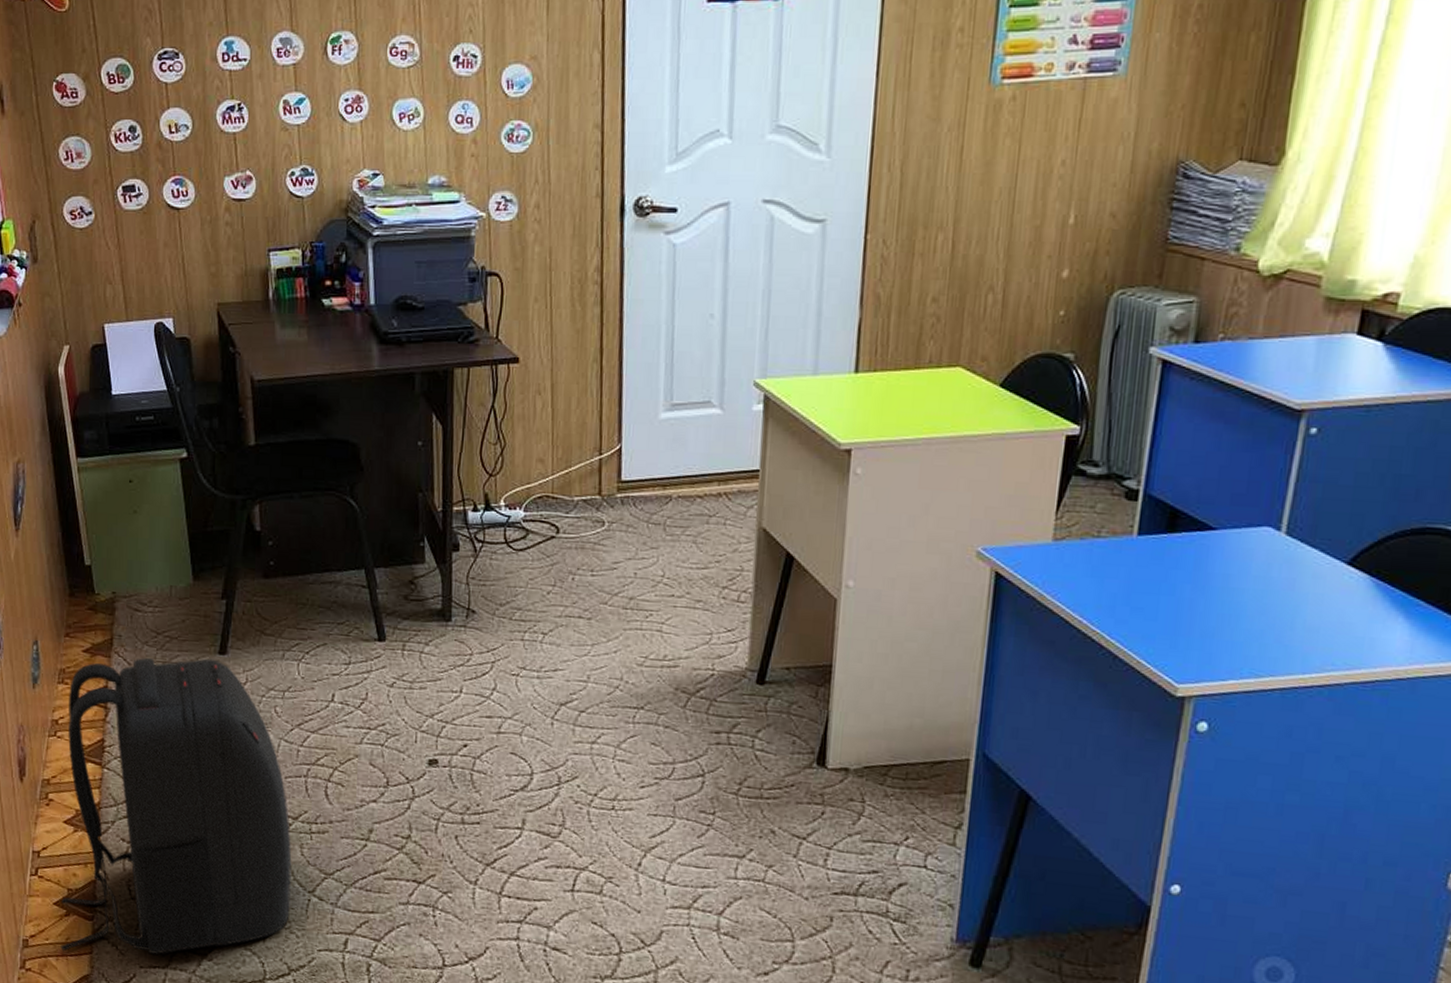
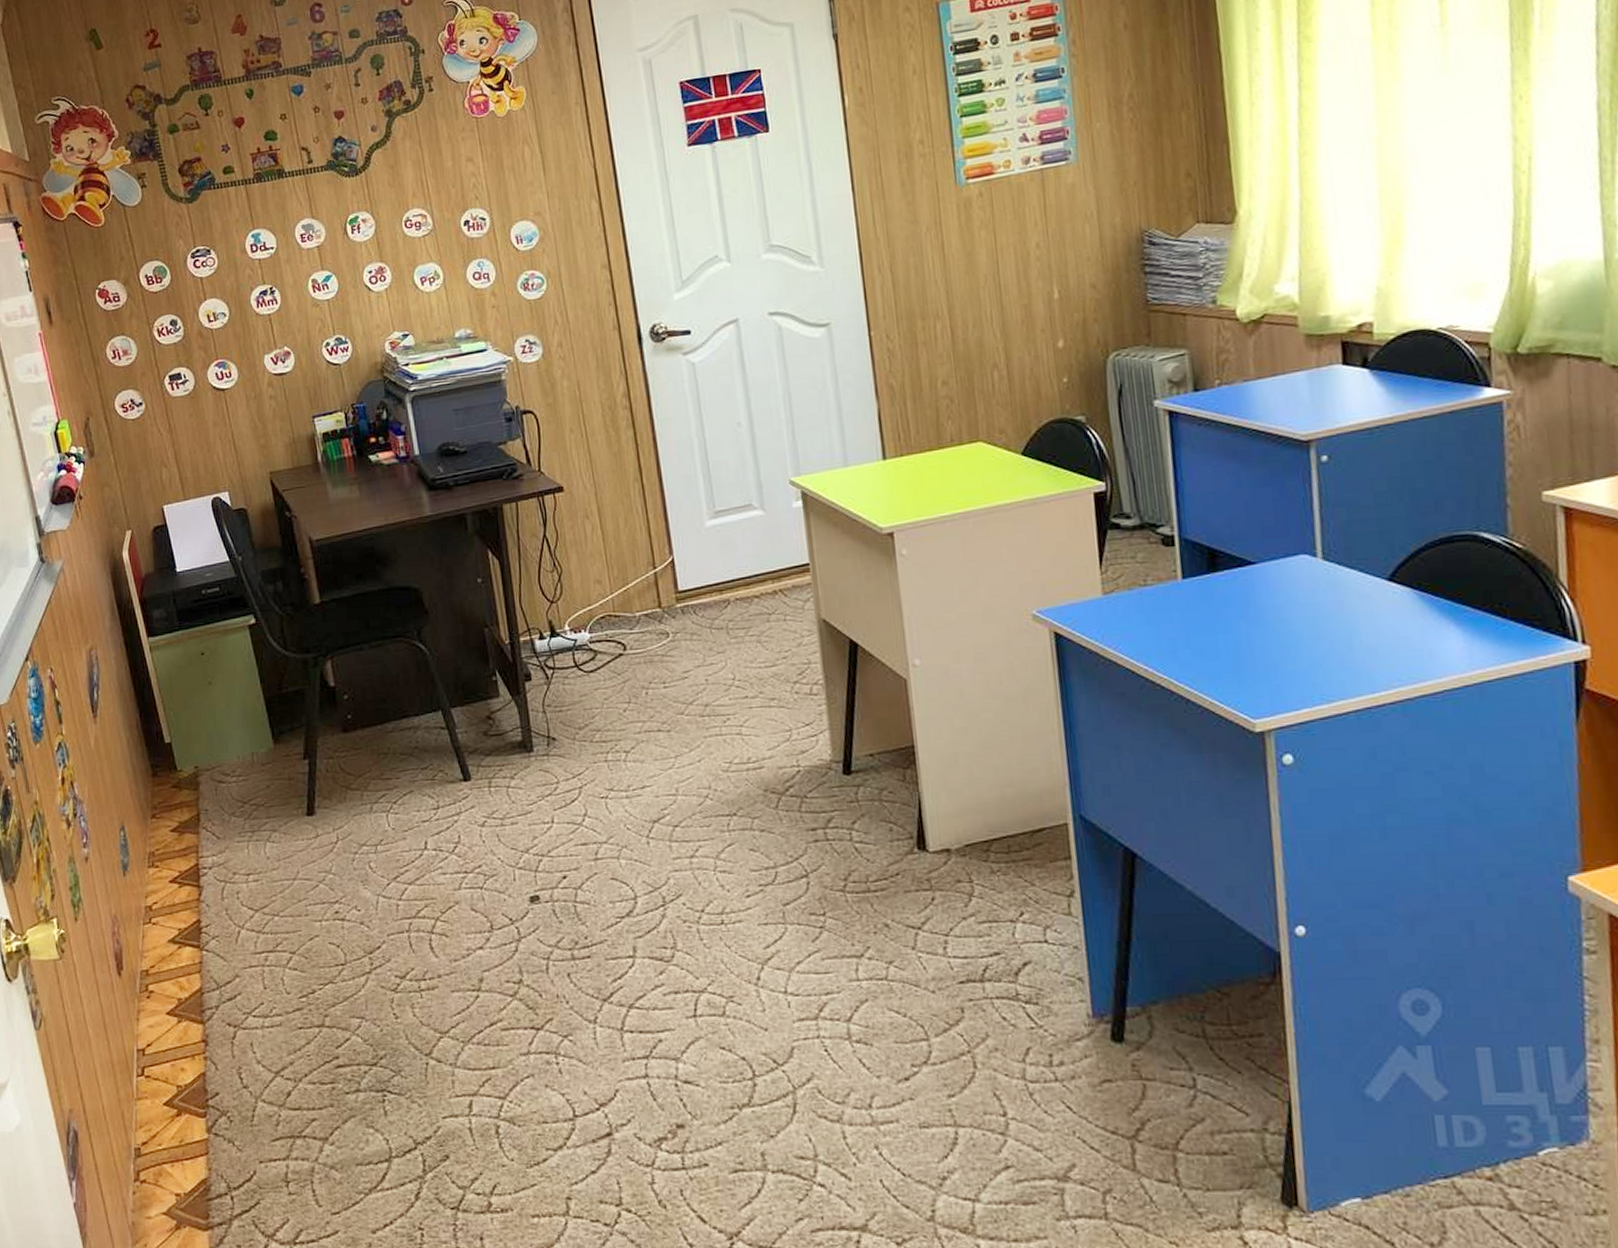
backpack: present [60,658,292,955] -> none [160,821,409,1156]

